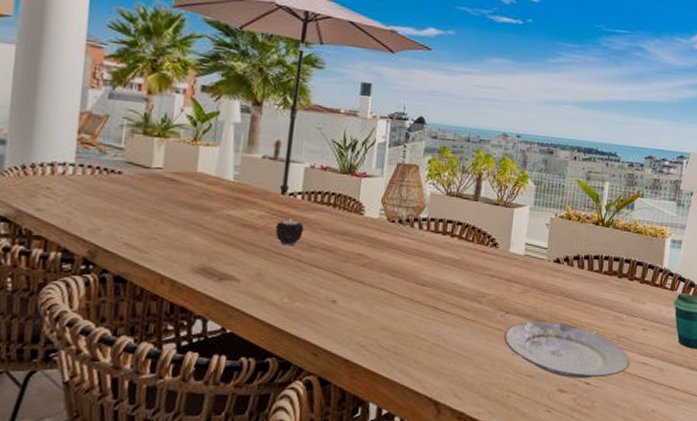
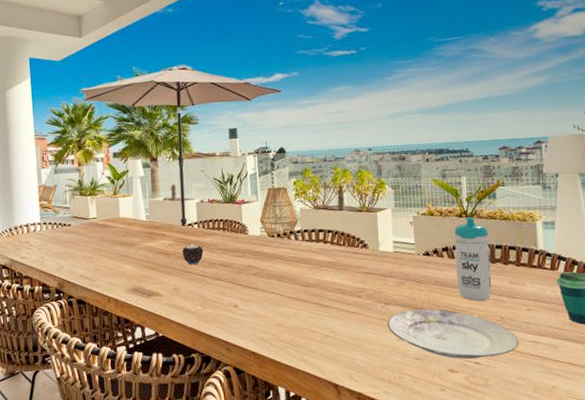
water bottle: none [581,226,621,317] -> present [454,217,492,301]

